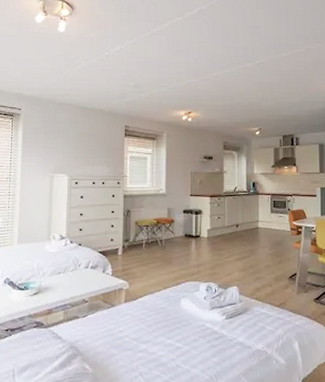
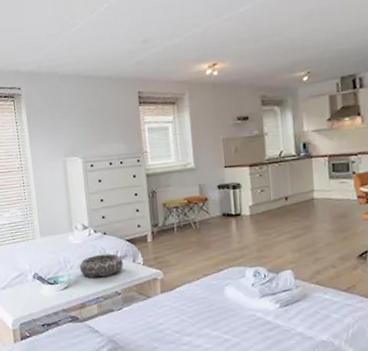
decorative bowl: none [51,263,93,286] -> present [79,253,123,278]

